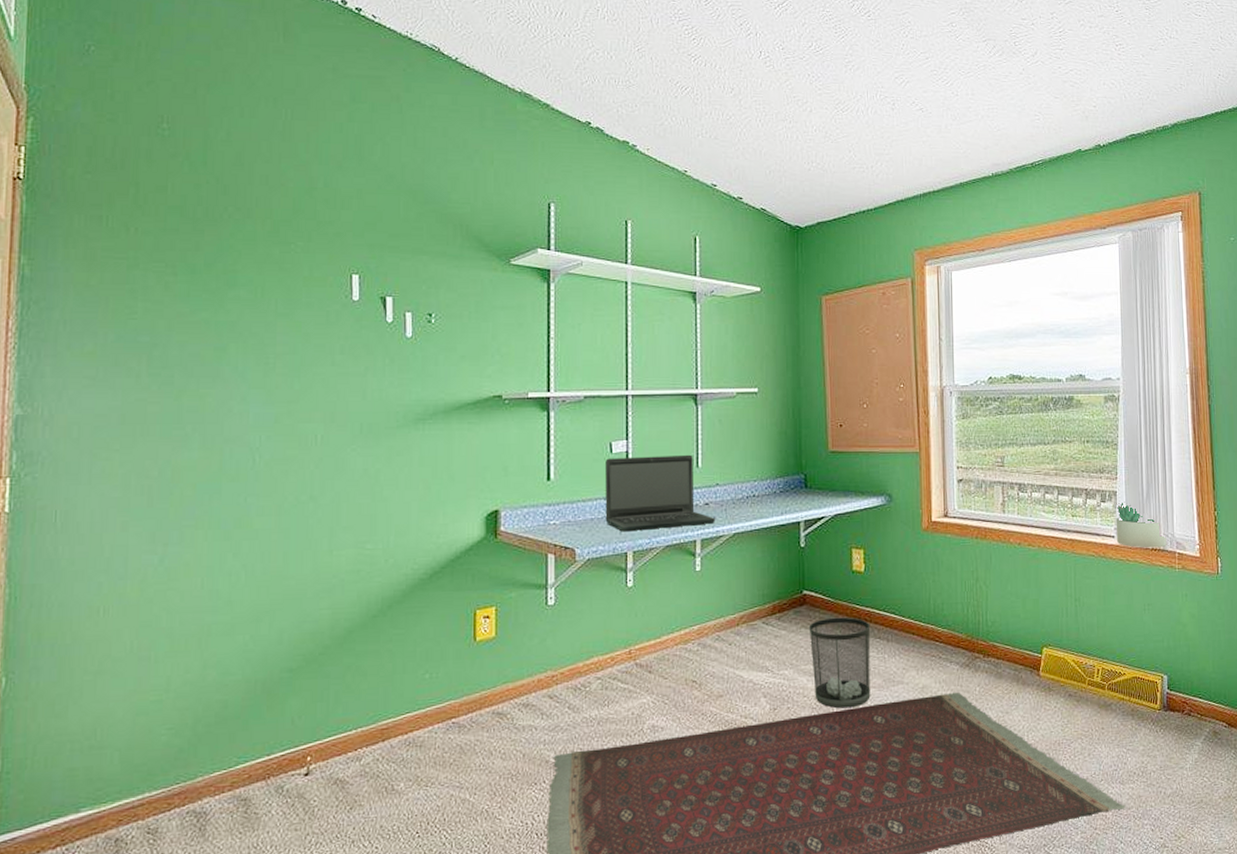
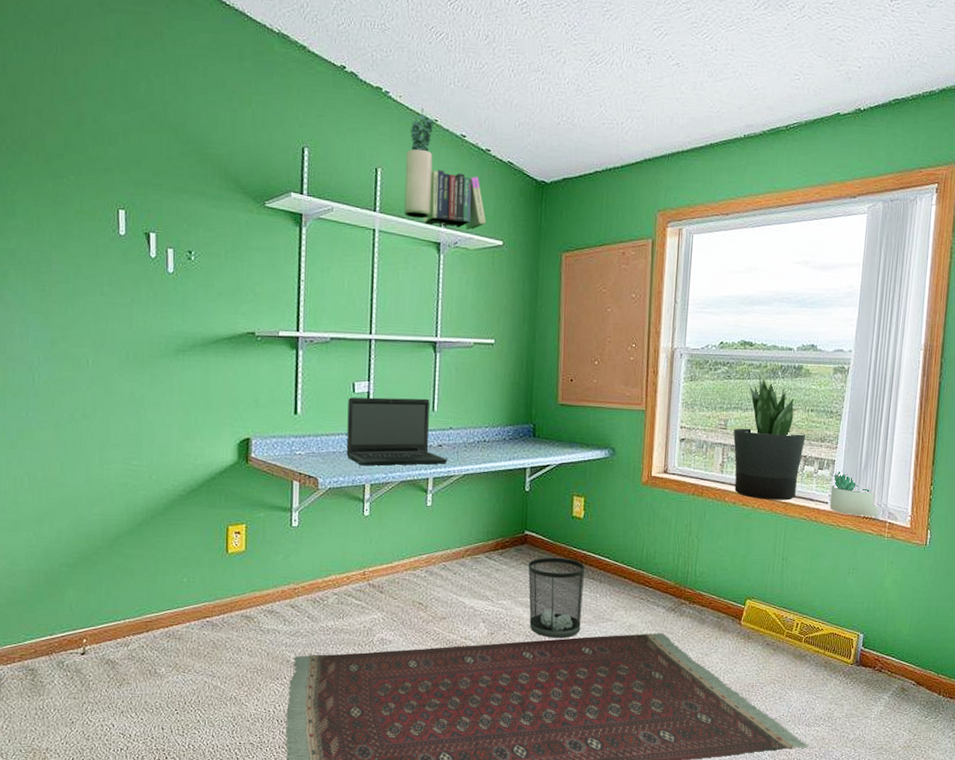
vase: none [656,159,684,269] -> present [403,108,433,219]
books: none [676,219,742,279] -> present [422,170,487,231]
planter: none [1011,405,1085,539] -> present [733,371,806,501]

